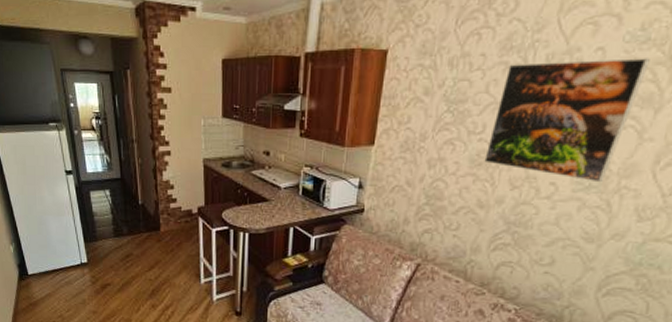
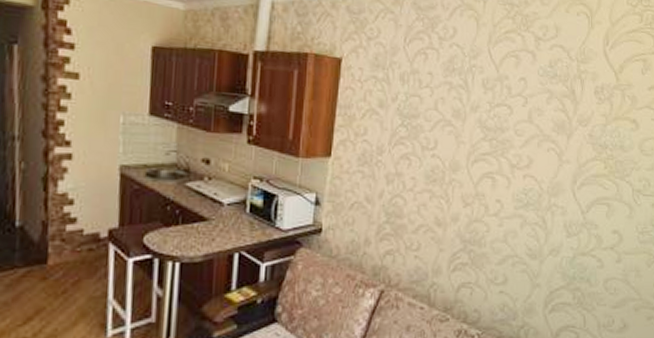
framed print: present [484,58,650,183] -> none [438,84,559,201]

